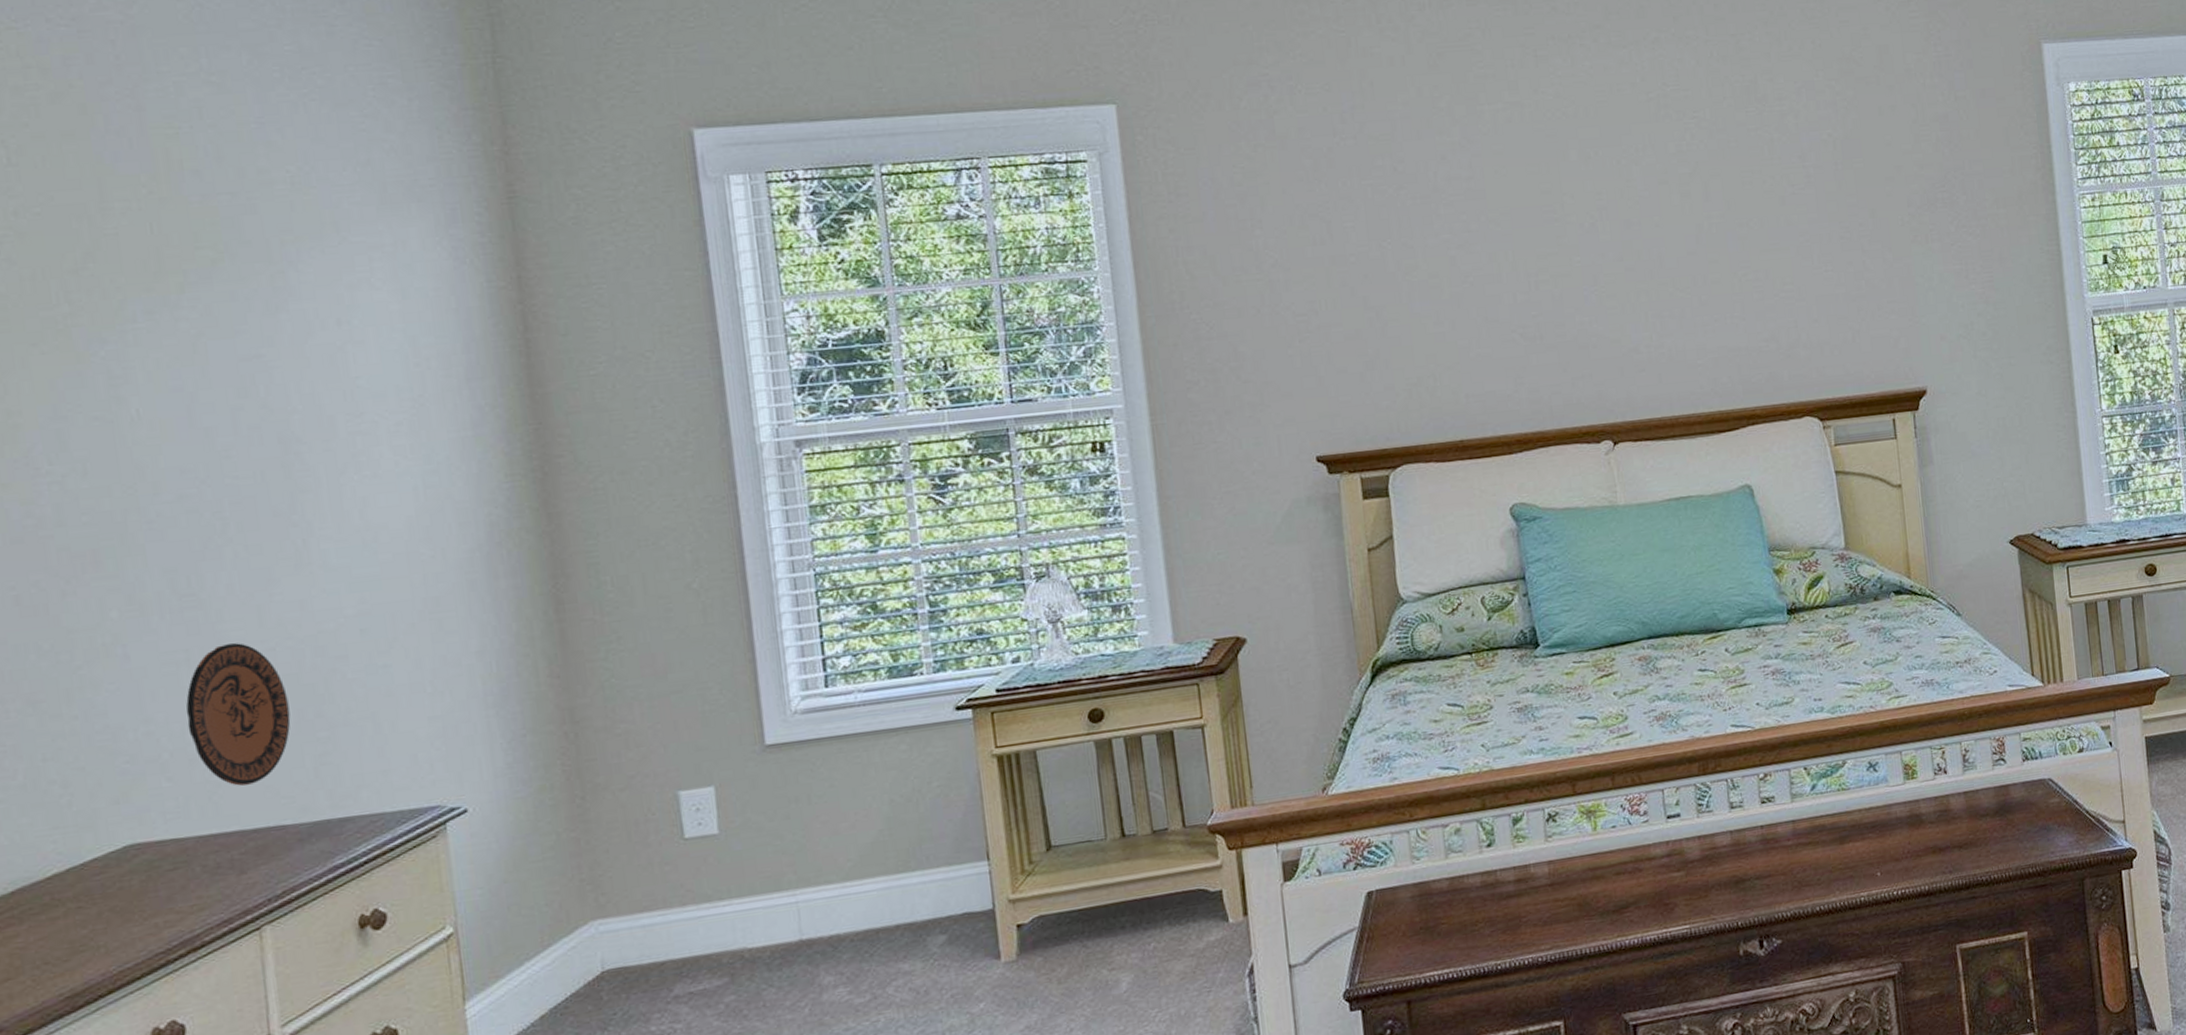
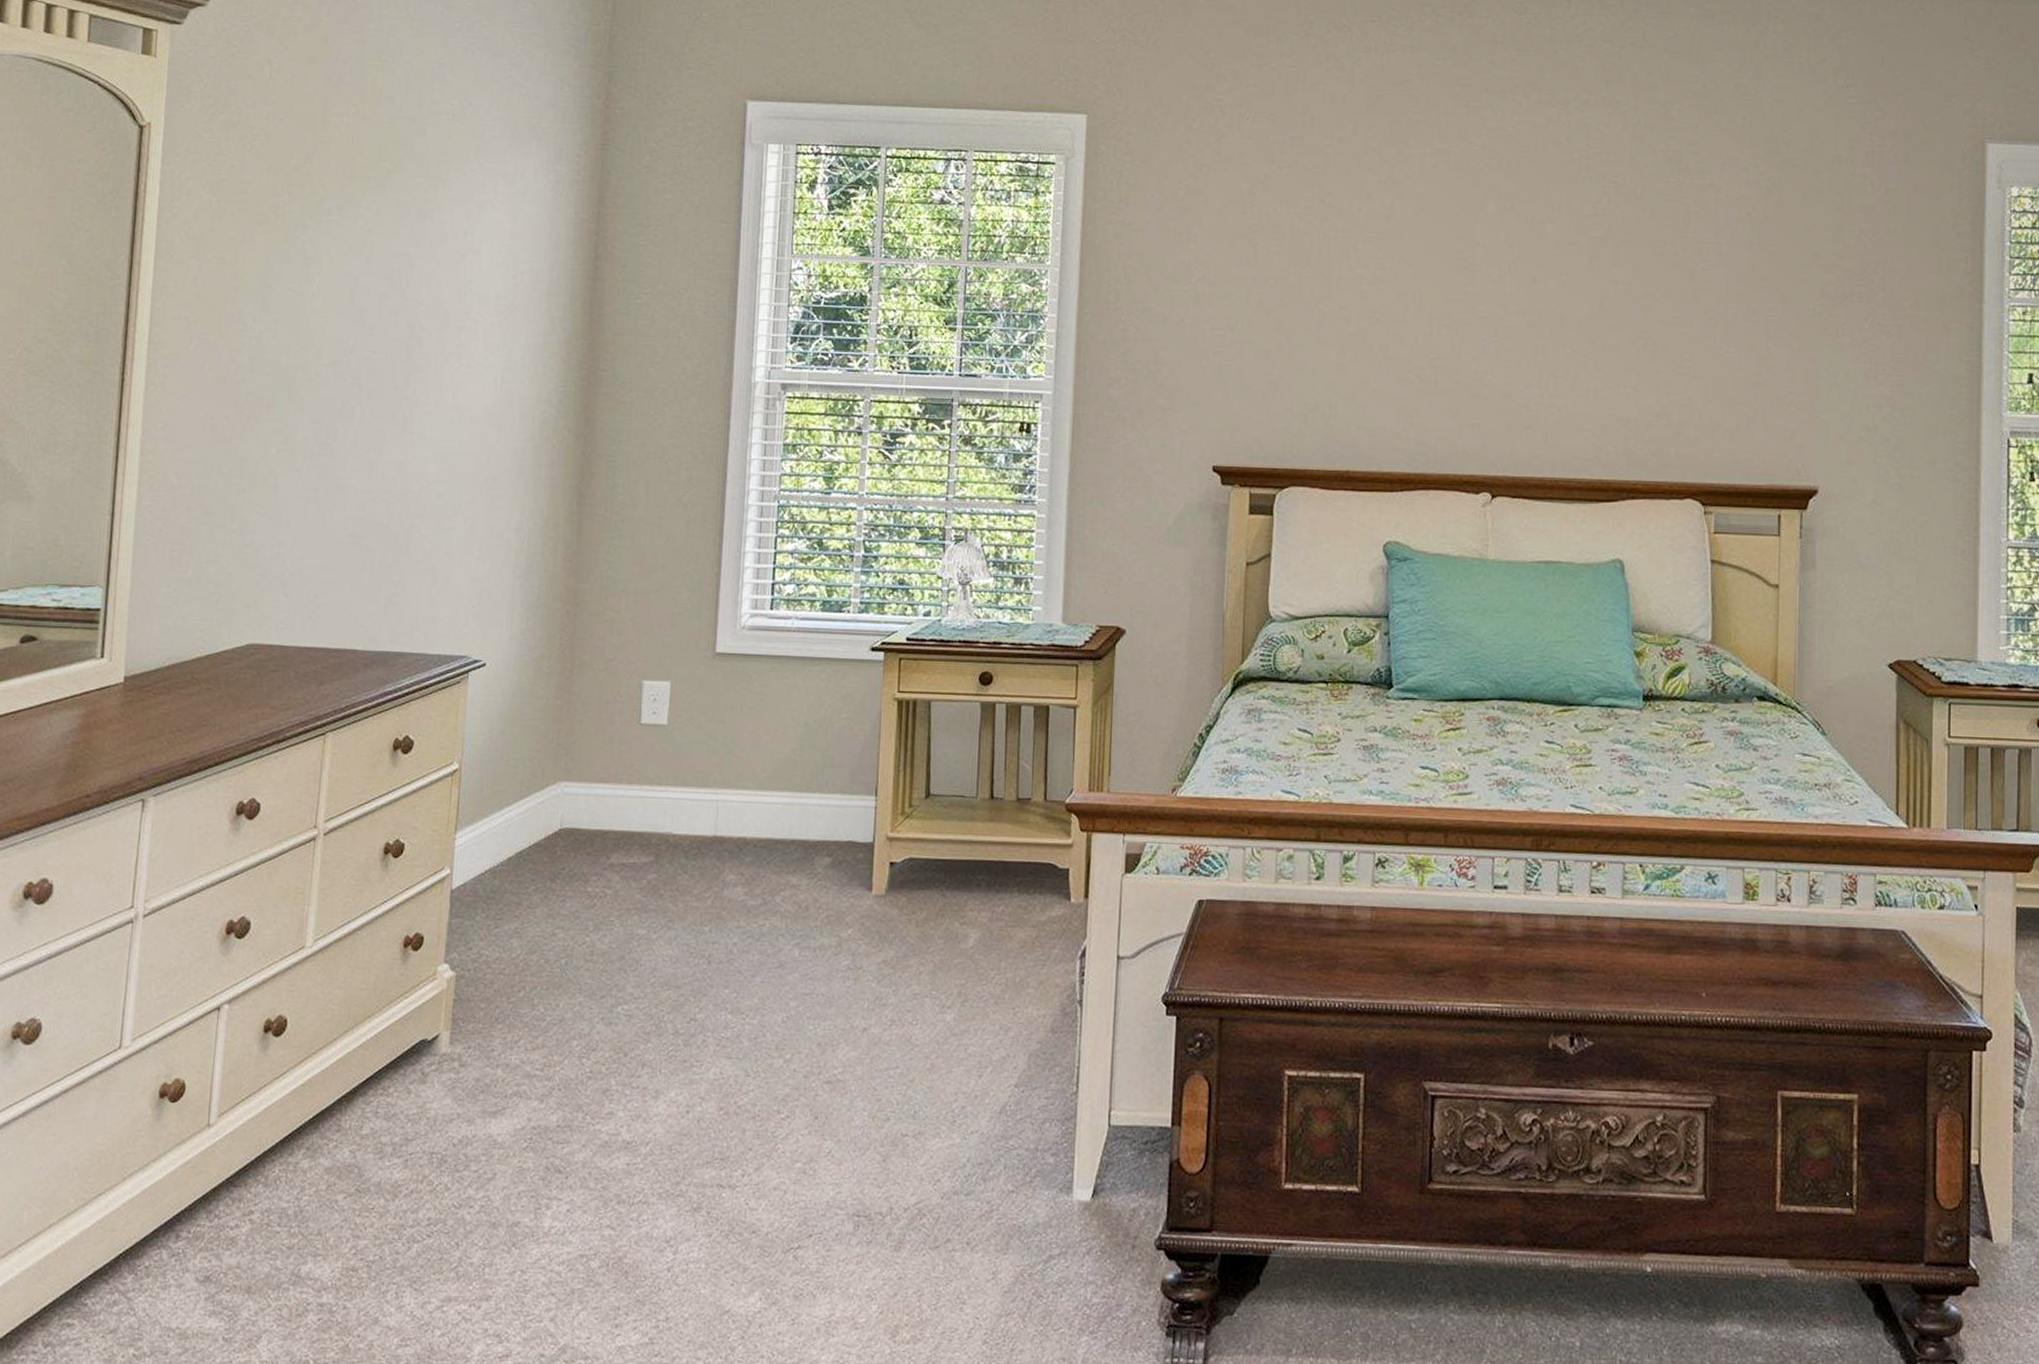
decorative plate: present [186,643,291,786] -> none [306,489,378,610]

